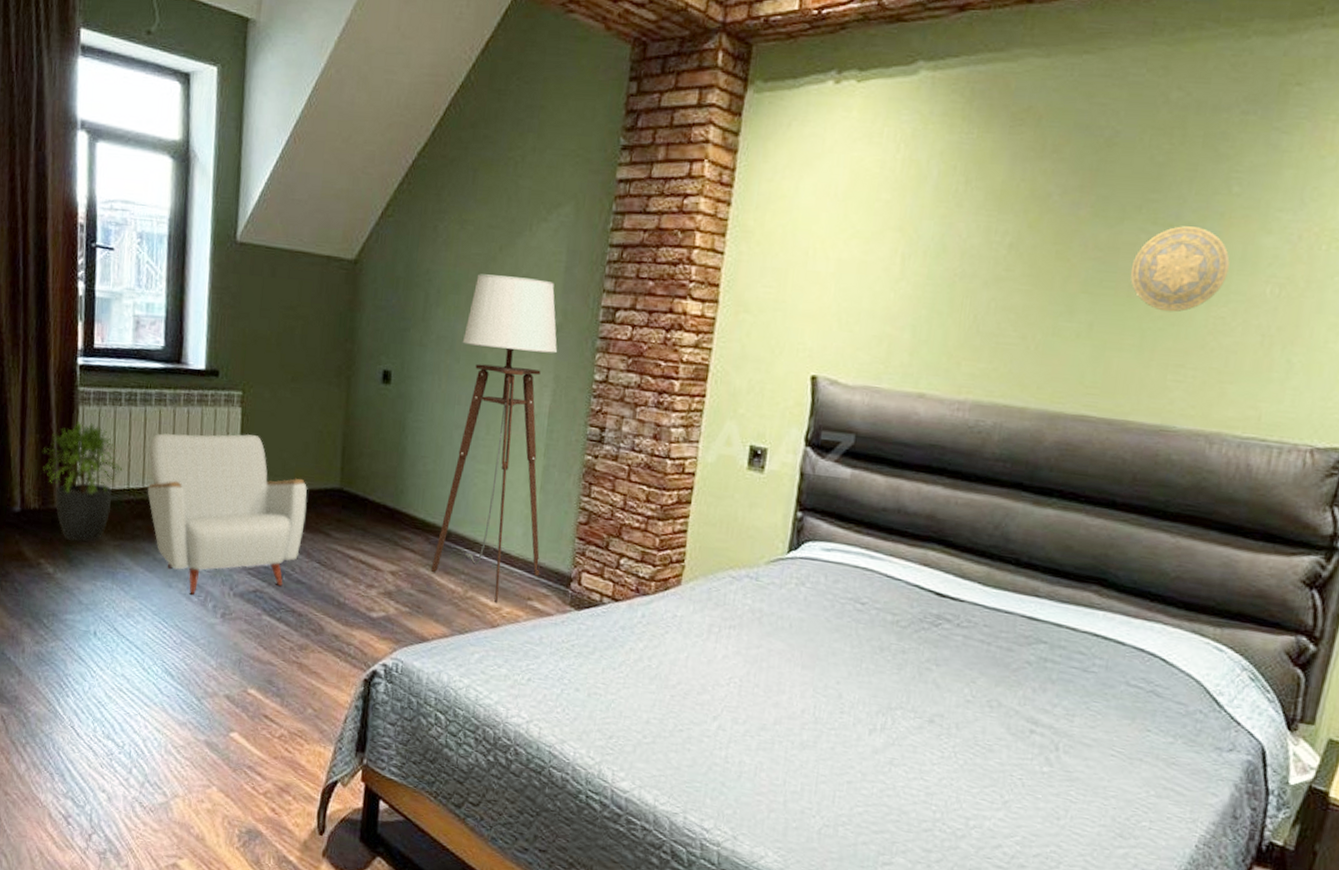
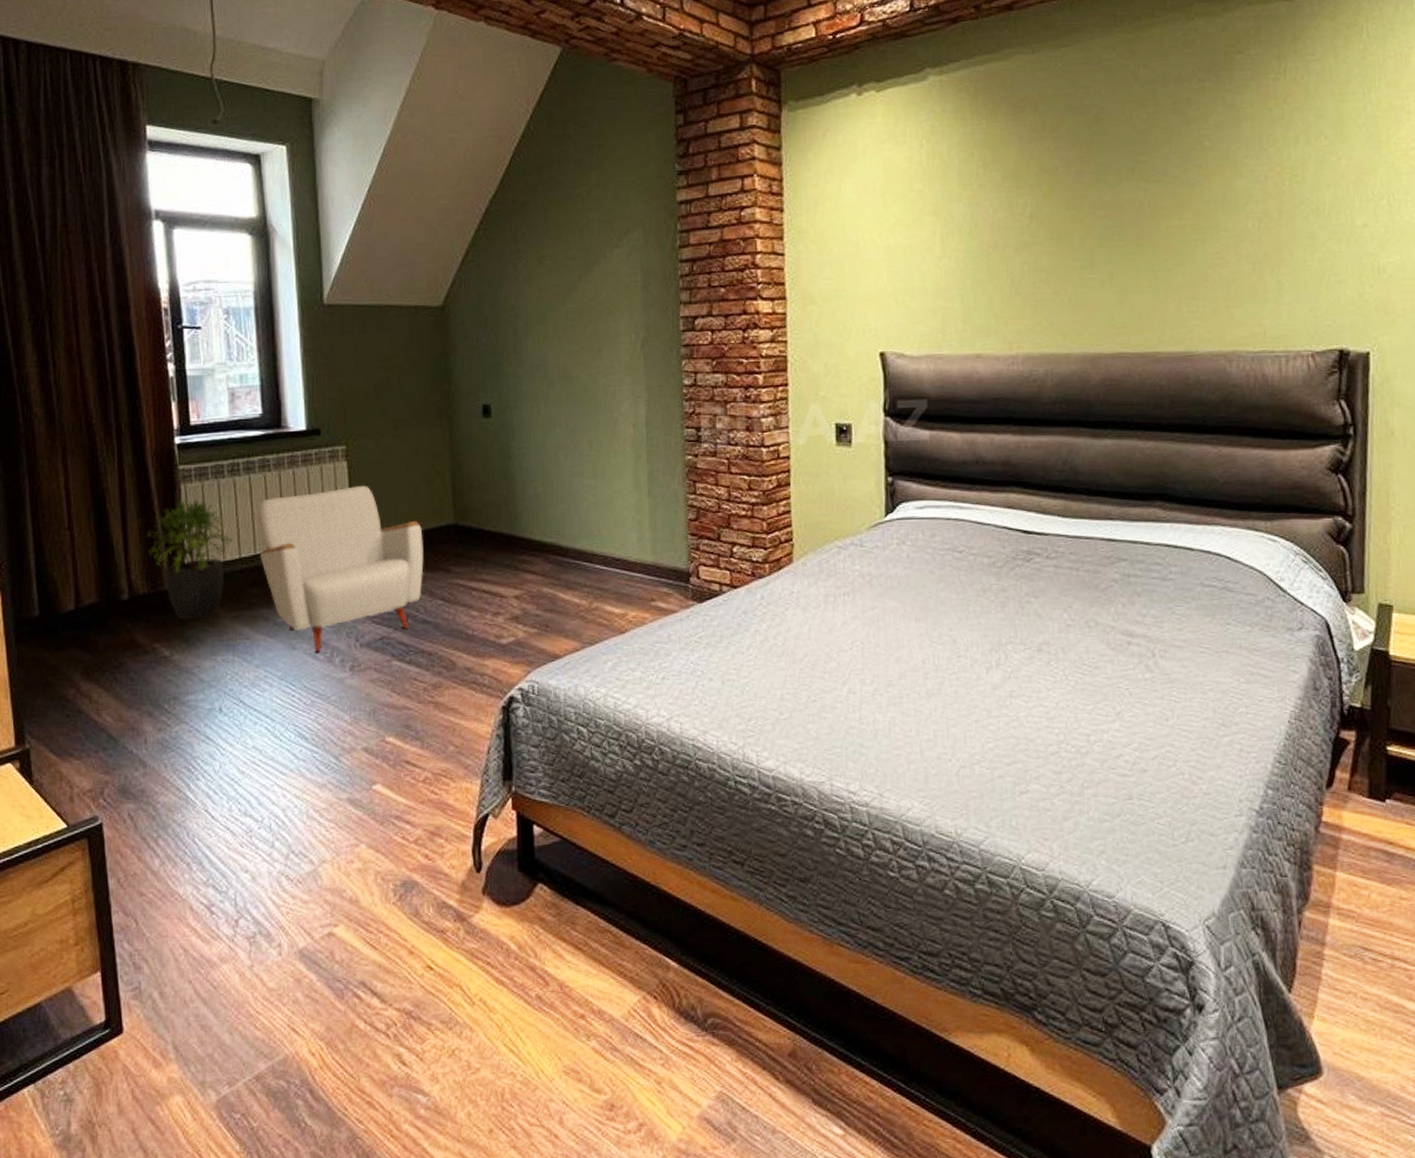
floor lamp: present [431,274,558,602] -> none [554,300,658,609]
decorative plate: present [1130,226,1230,312] -> none [1135,179,1215,254]

